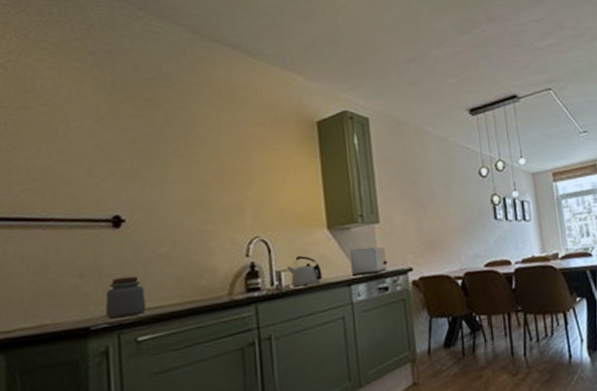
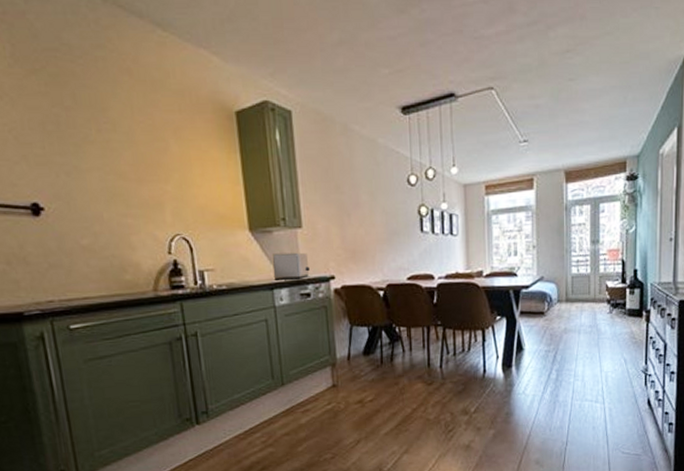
jar: present [105,276,146,319] -> none [34,266,75,306]
kettle: present [286,256,322,287] -> none [208,257,245,287]

